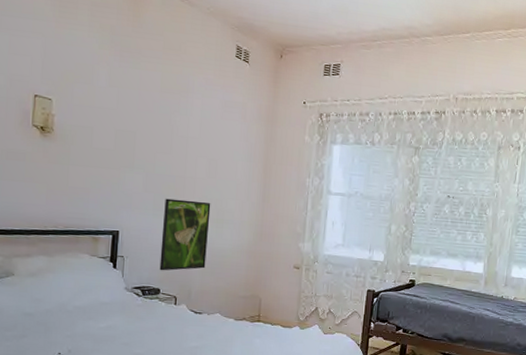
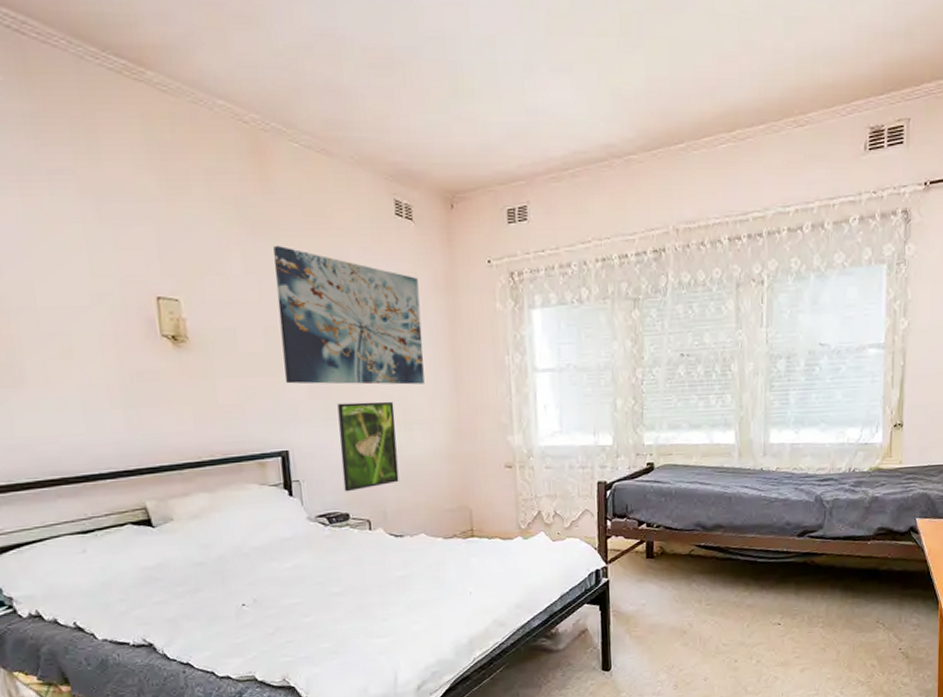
wall art: none [126,68,246,192] -> present [273,246,425,385]

